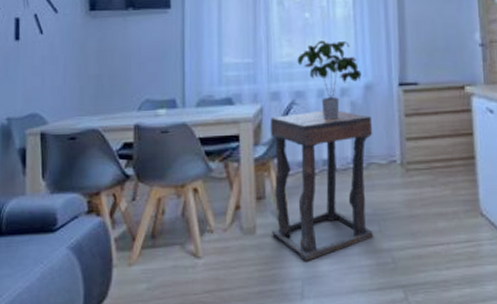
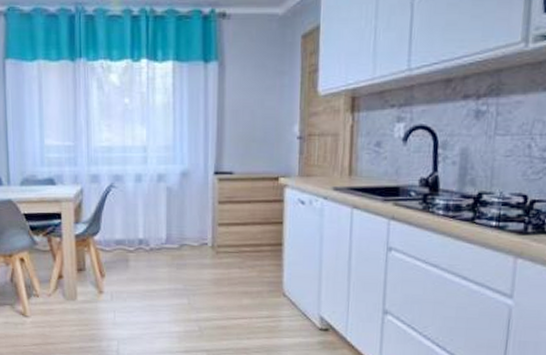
side table: present [270,110,374,263] -> none [89,193,187,326]
potted plant: present [297,40,362,119] -> none [116,126,178,203]

